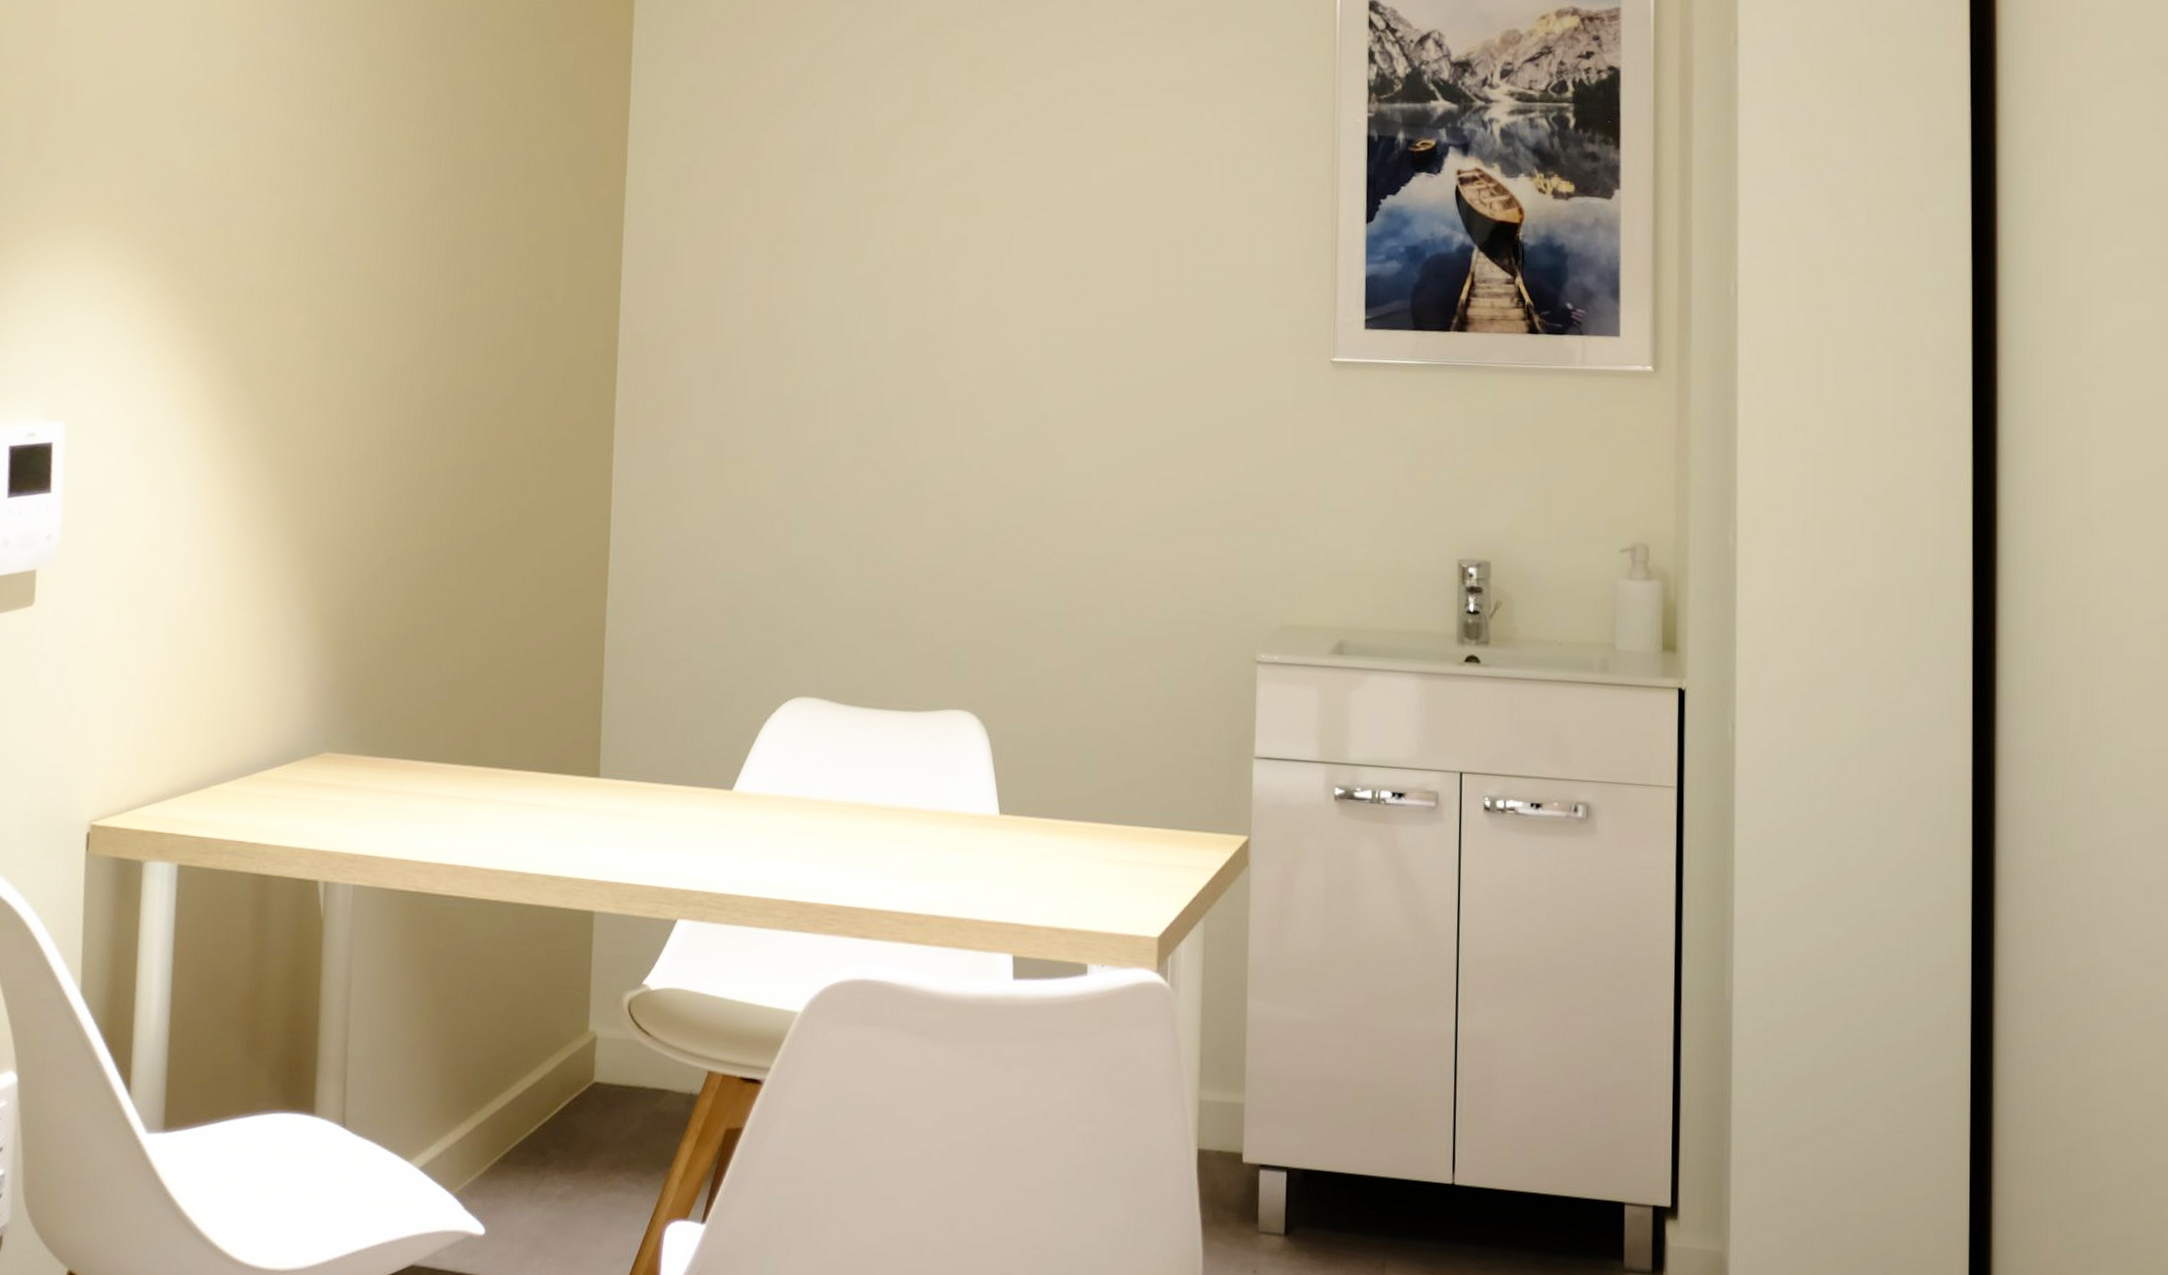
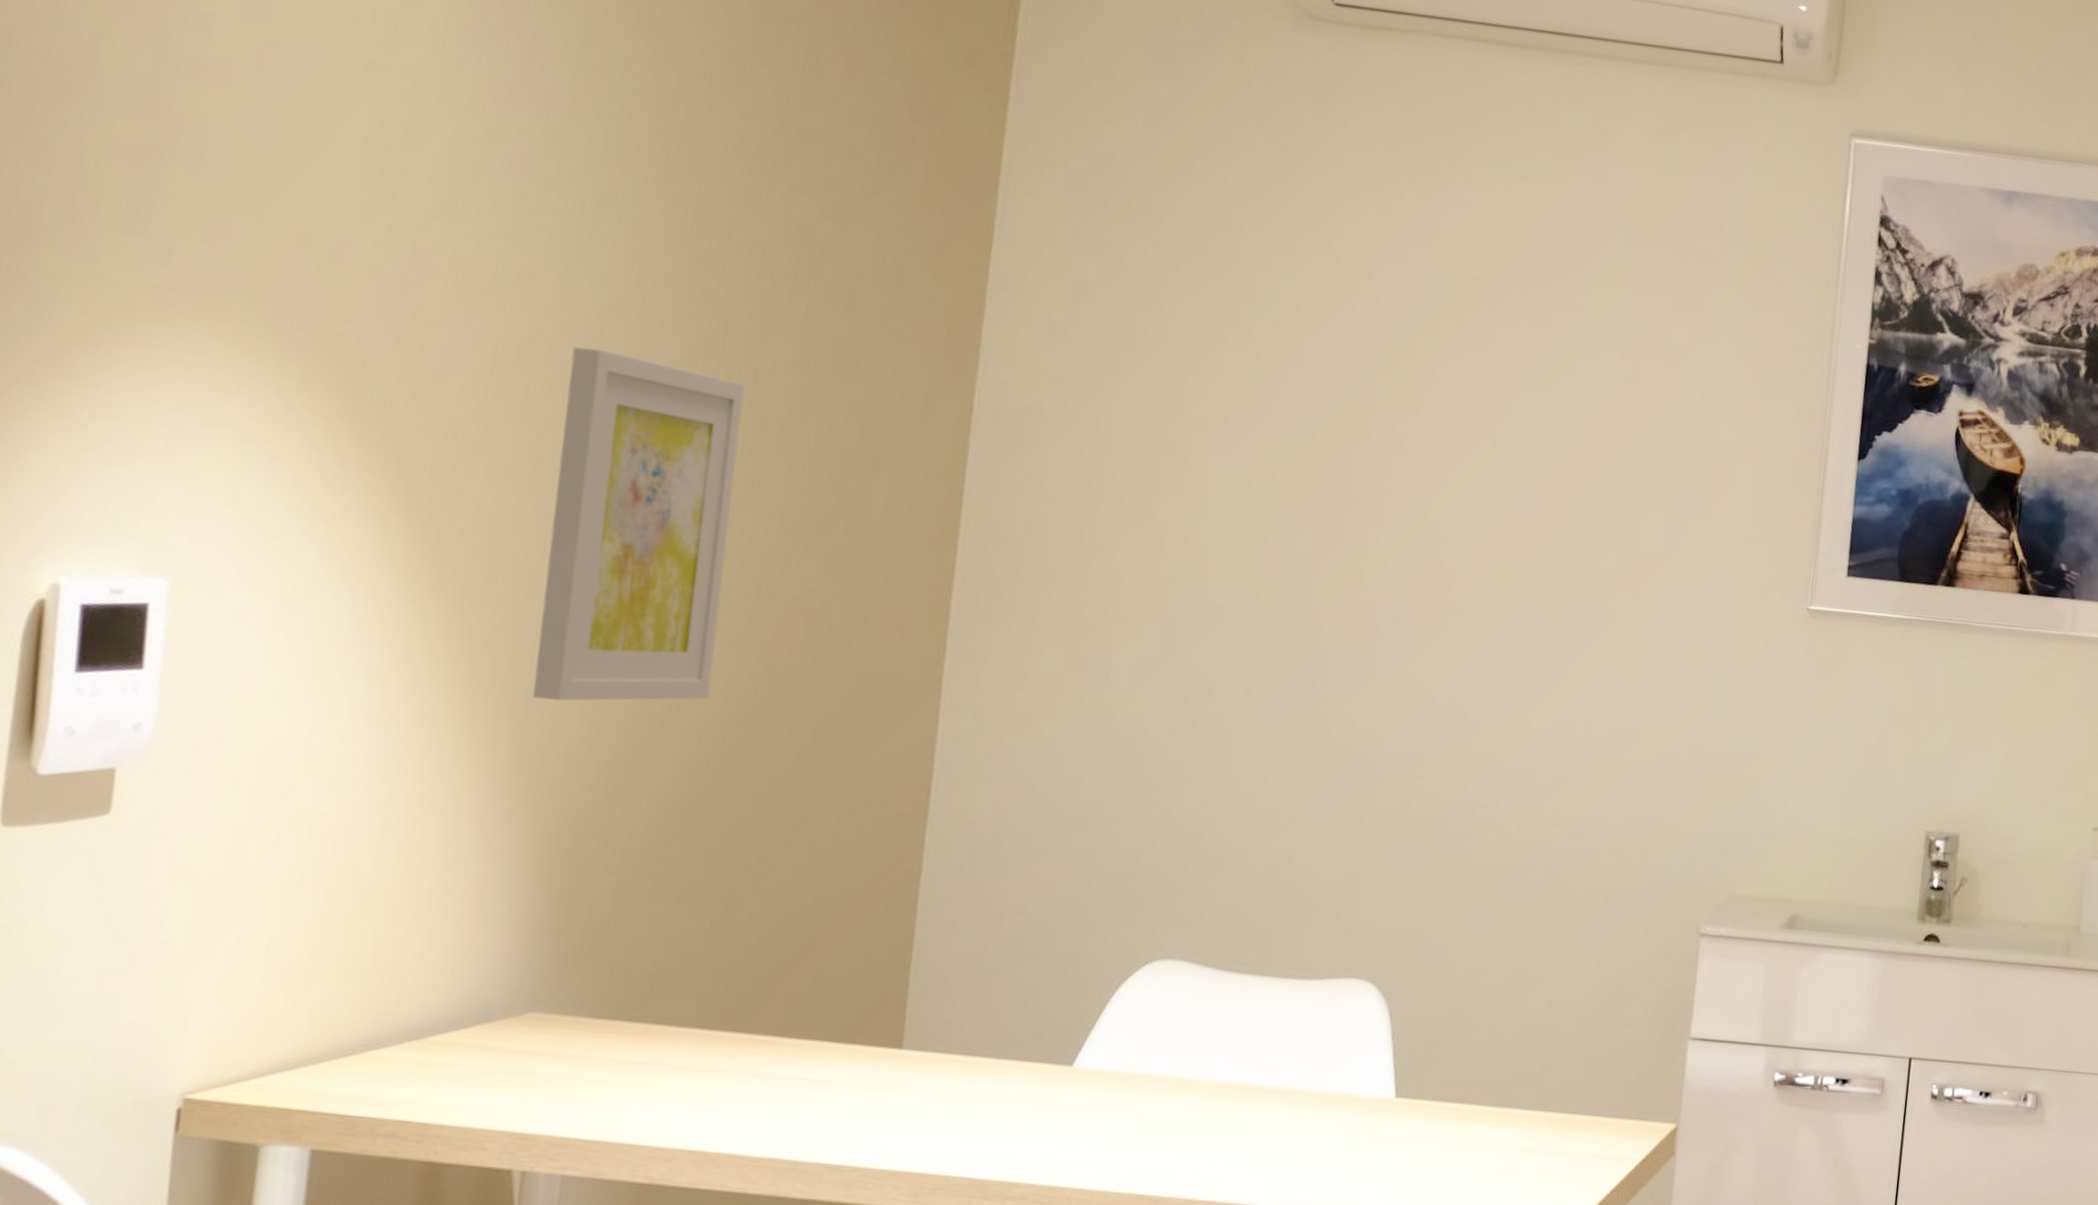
wall art: none [314,219,453,501] -> present [533,347,745,701]

